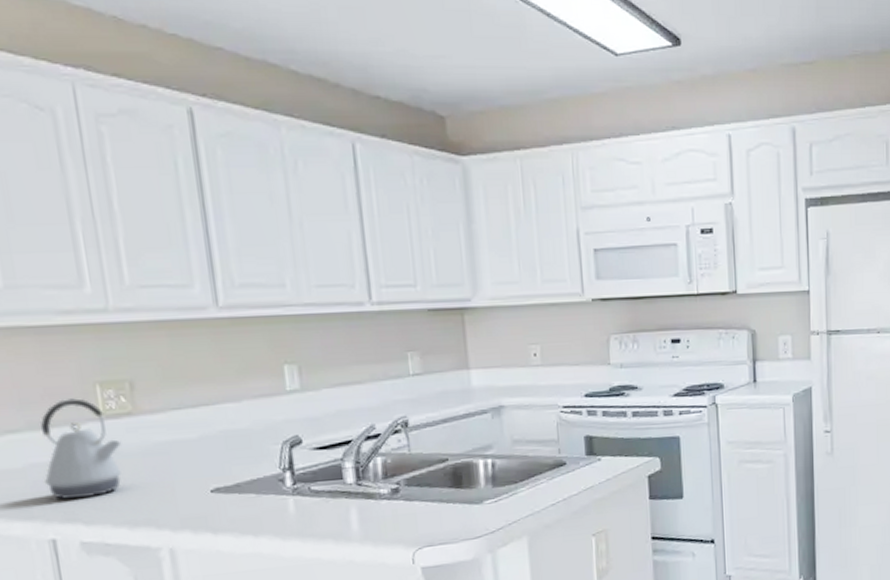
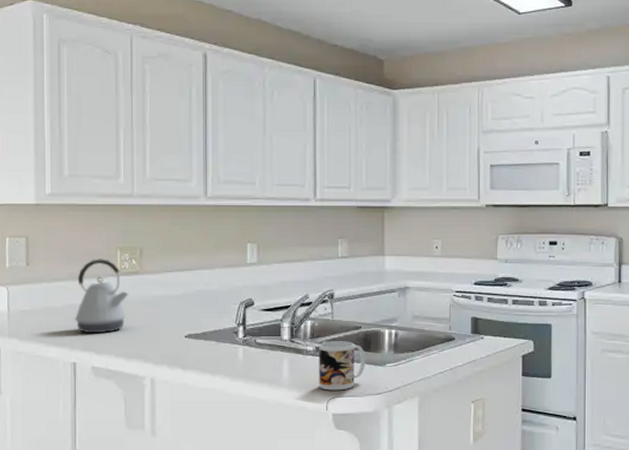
mug: none [395,477,458,540] -> present [319,341,365,391]

